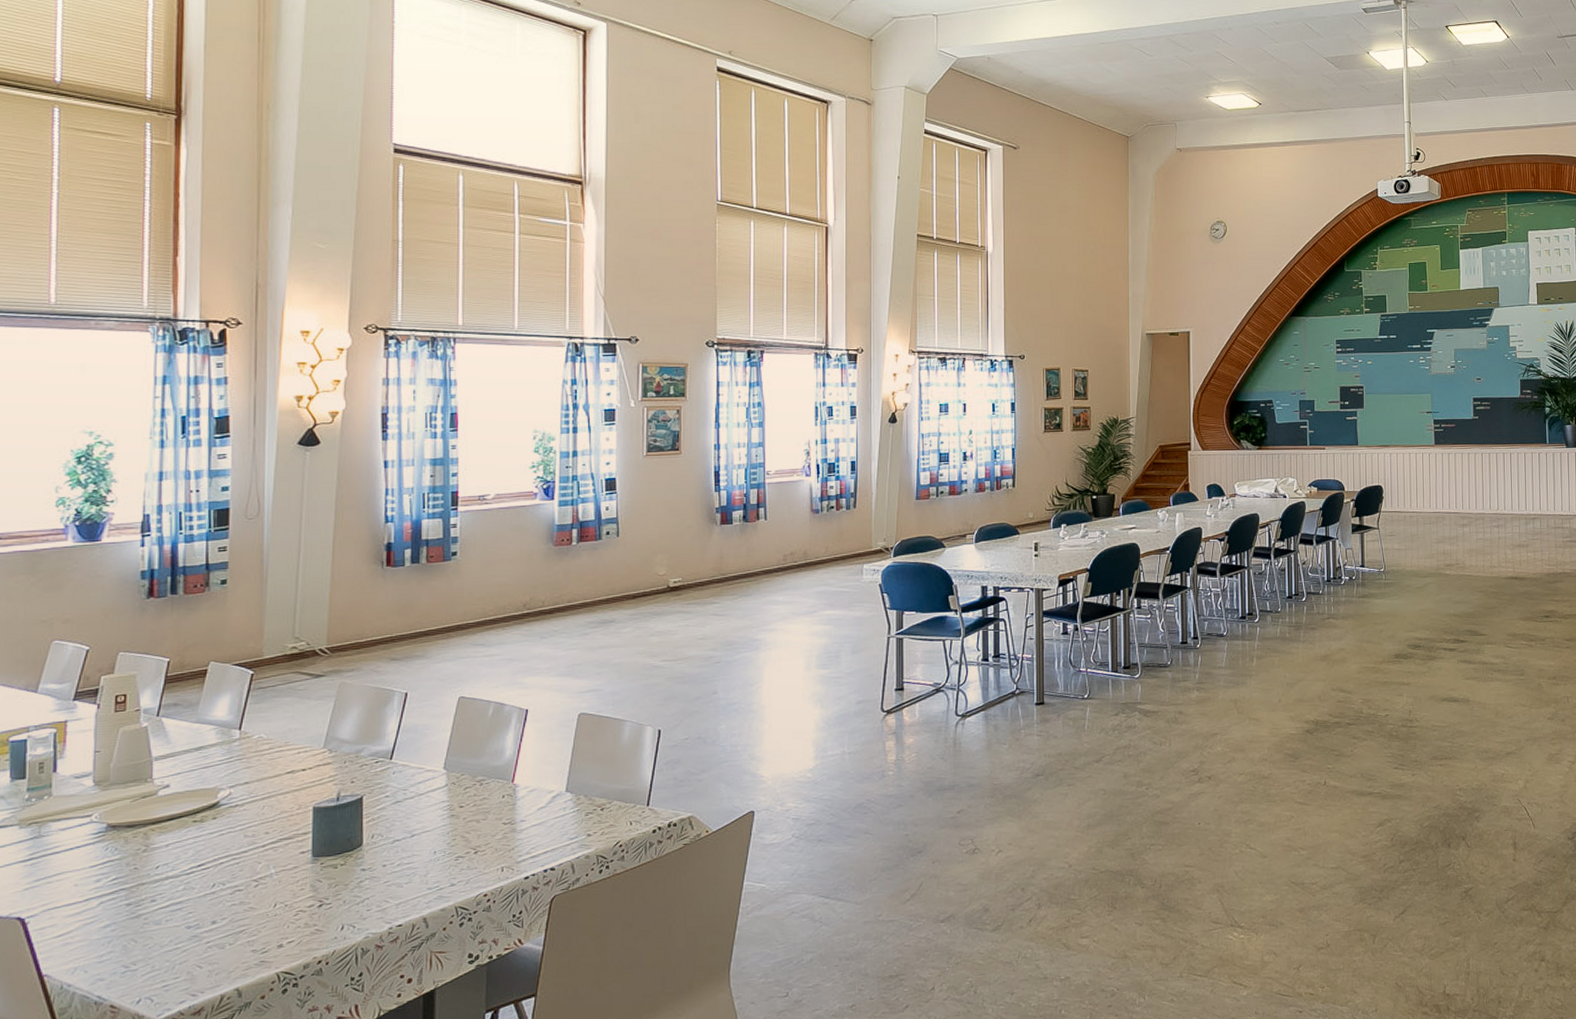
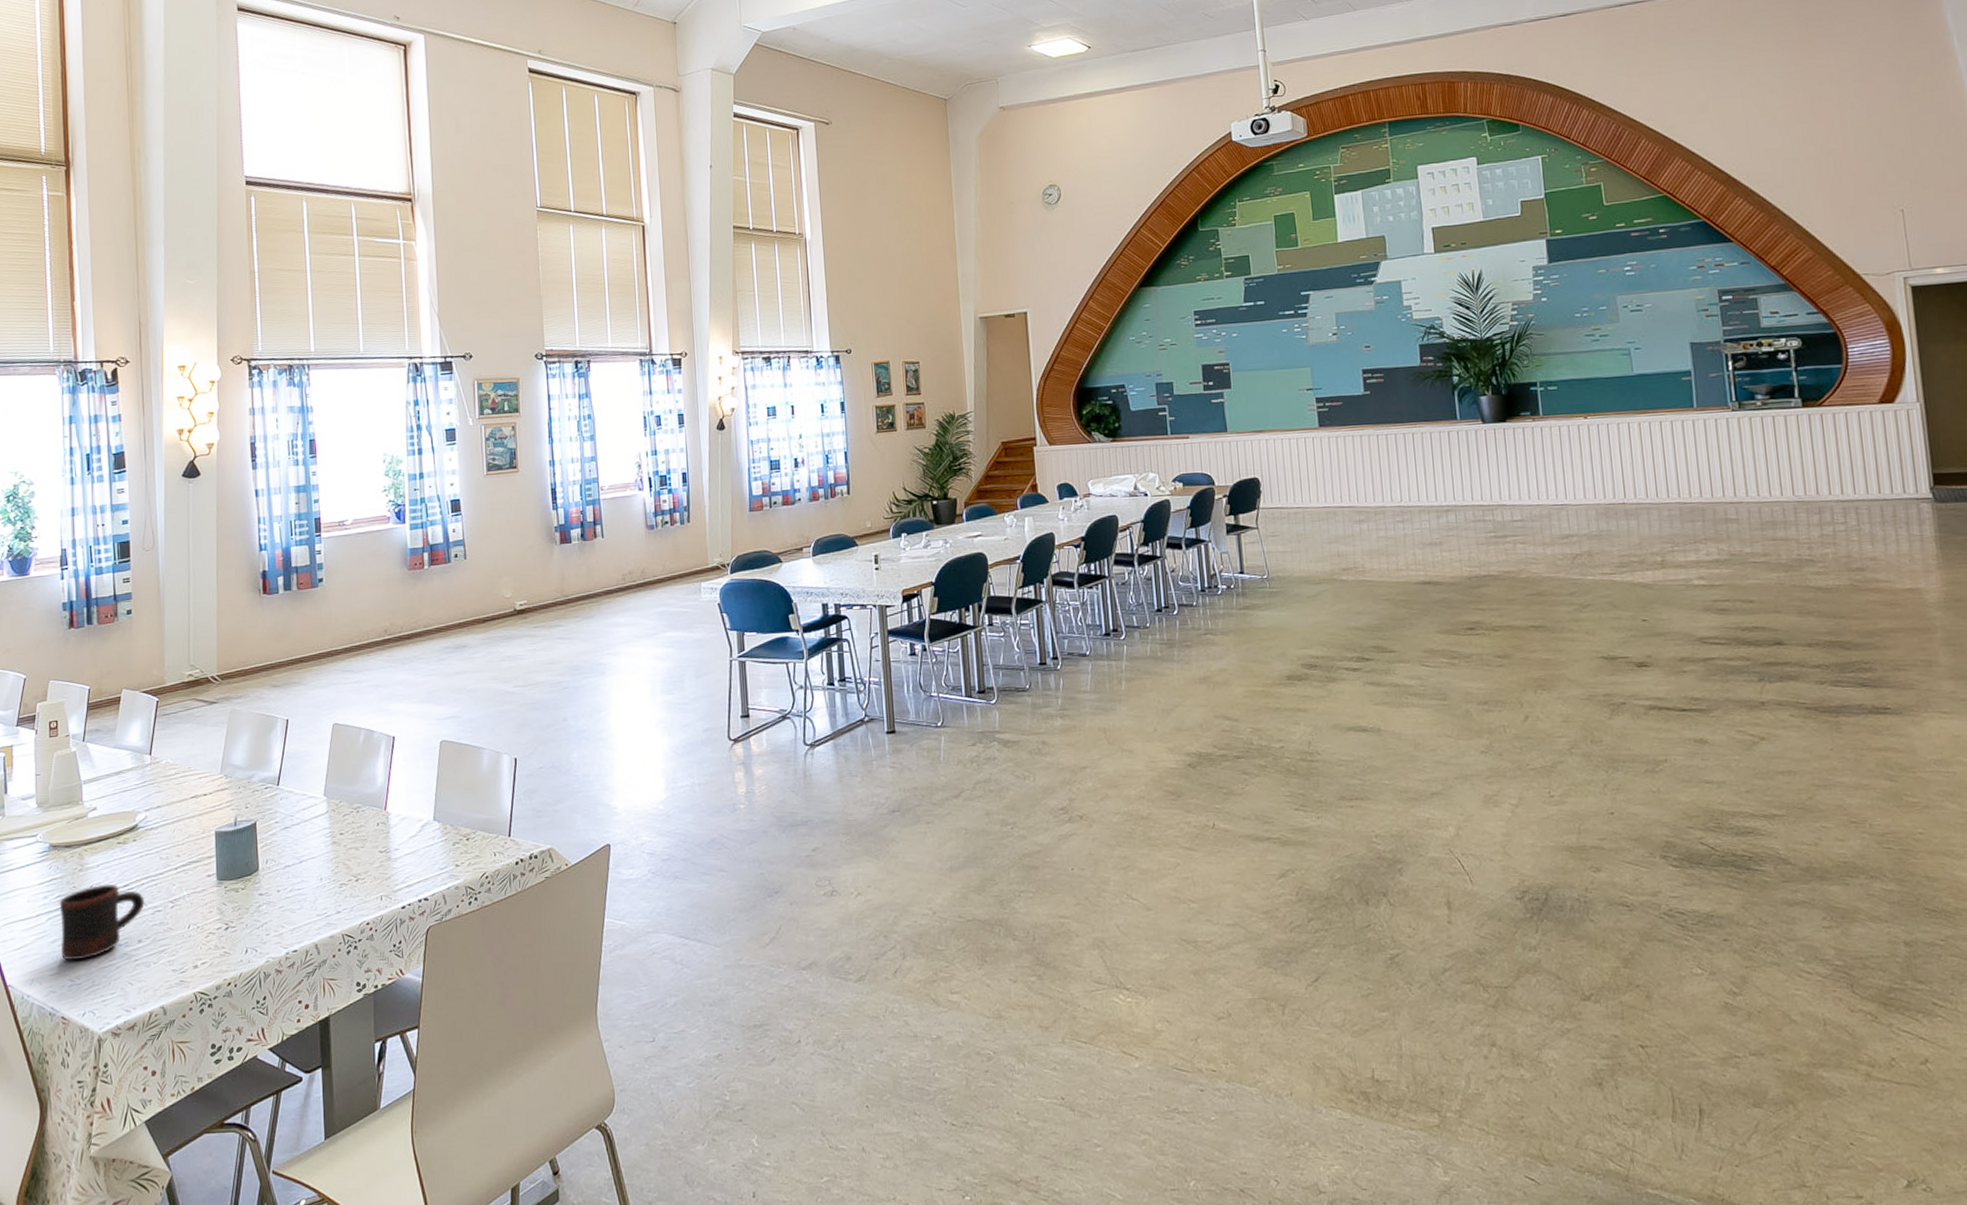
mug: none [114,864,224,946] -> present [59,884,146,961]

